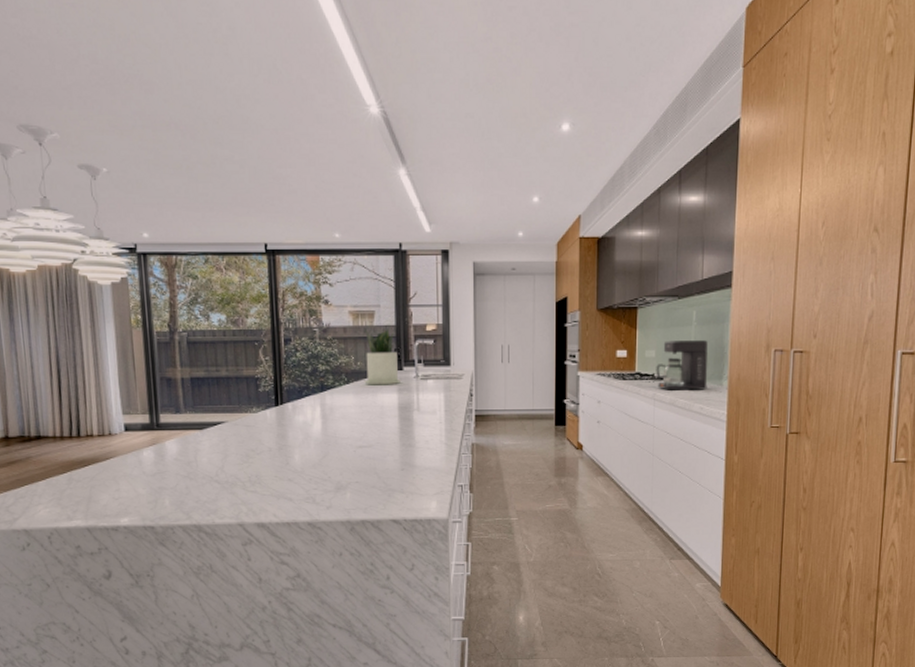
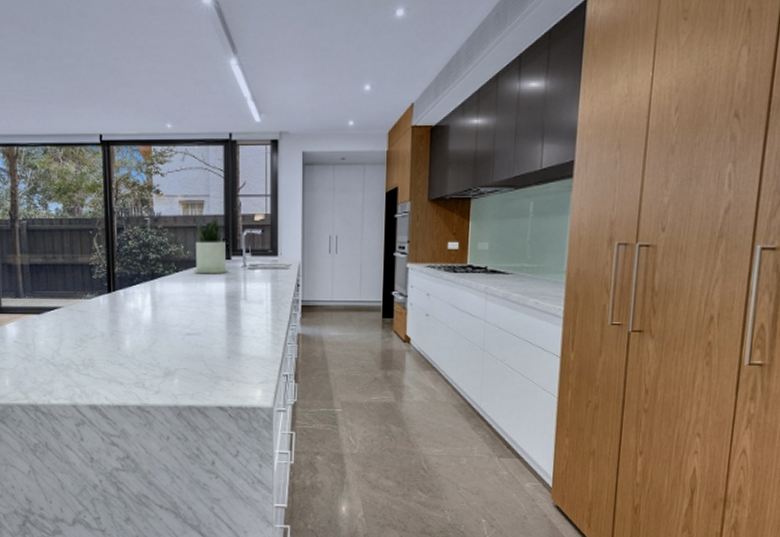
coffee maker: present [656,340,709,390] -> none [489,233,546,284]

